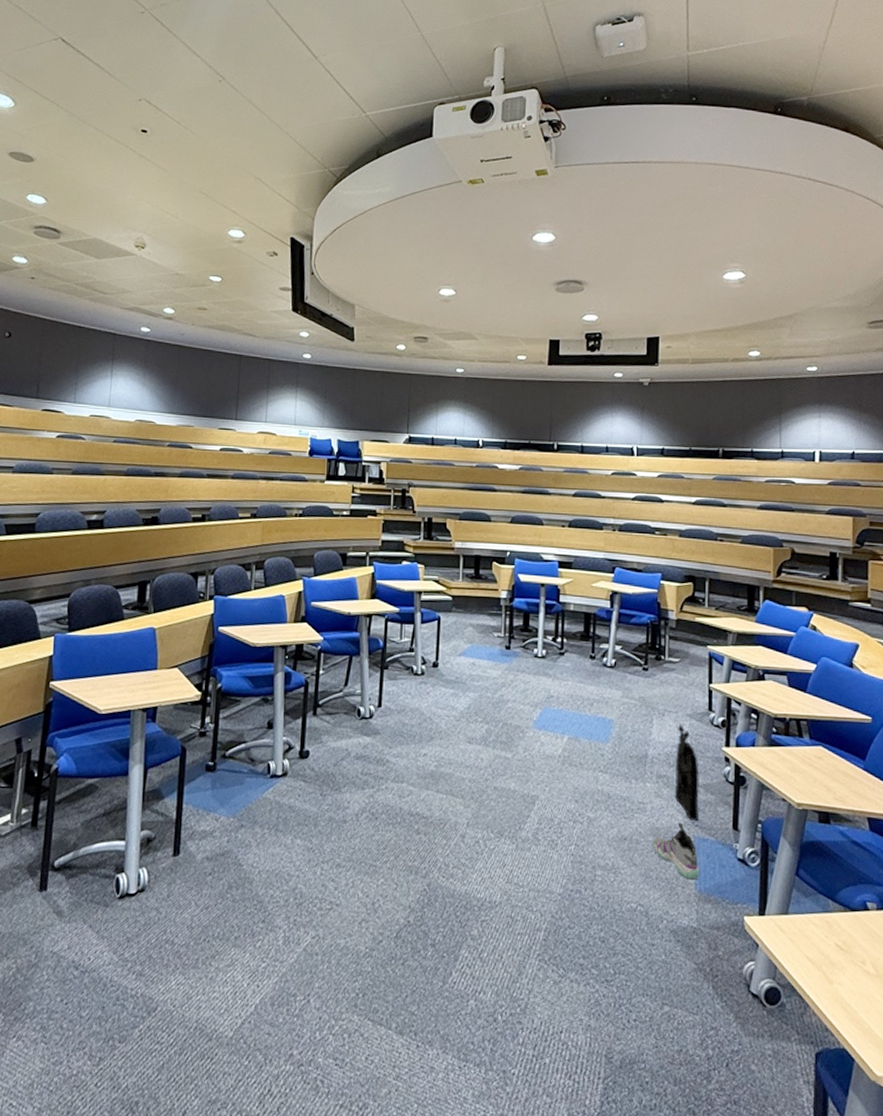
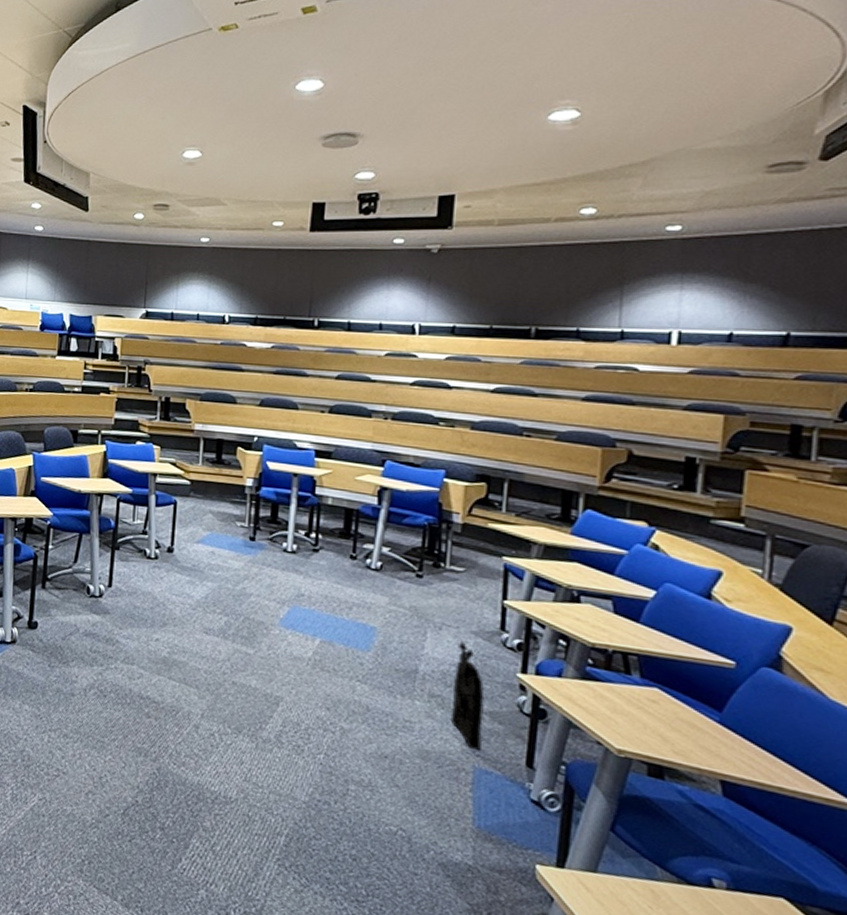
sneaker: present [652,822,699,880] -> none [419,749,479,813]

